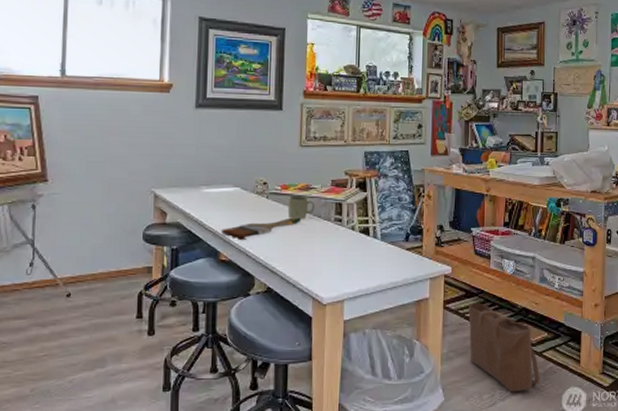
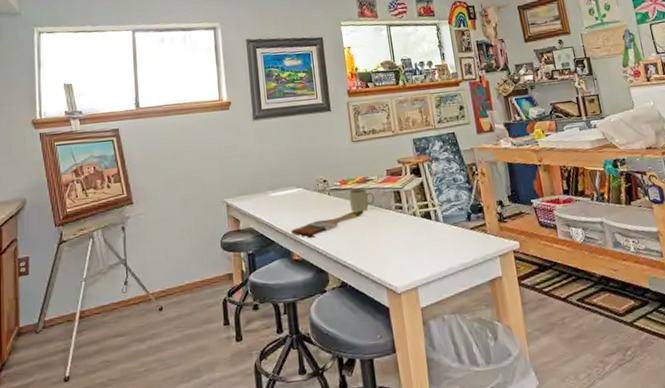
tote bag: present [468,302,540,391] -> none [544,275,638,368]

